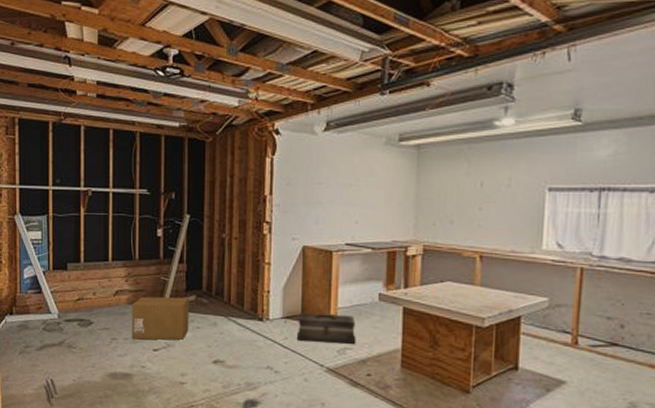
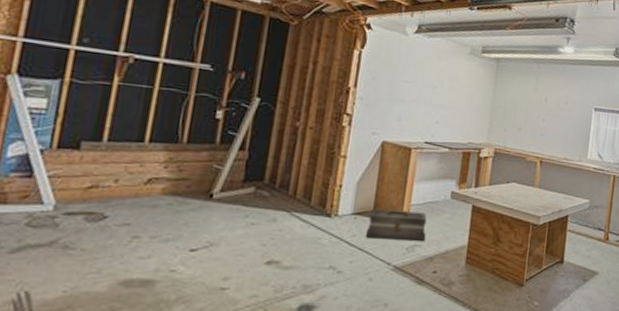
box: present [131,296,189,340] -> none [161,186,247,238]

